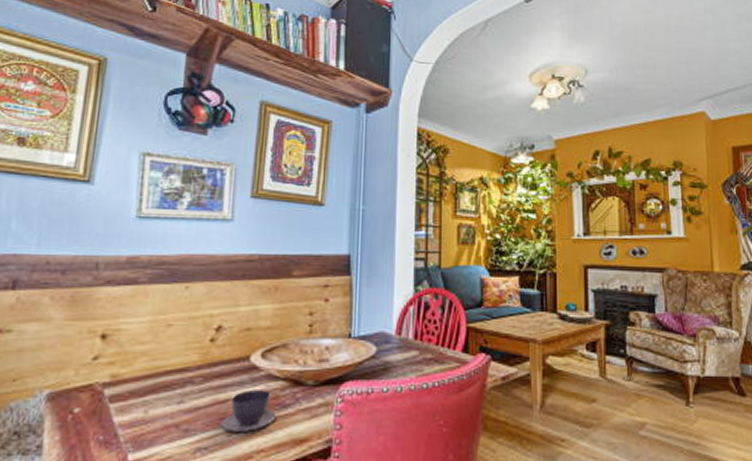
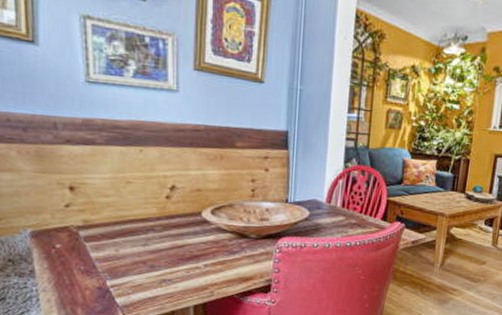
teacup: present [221,390,276,432] -> none [181,239,226,270]

